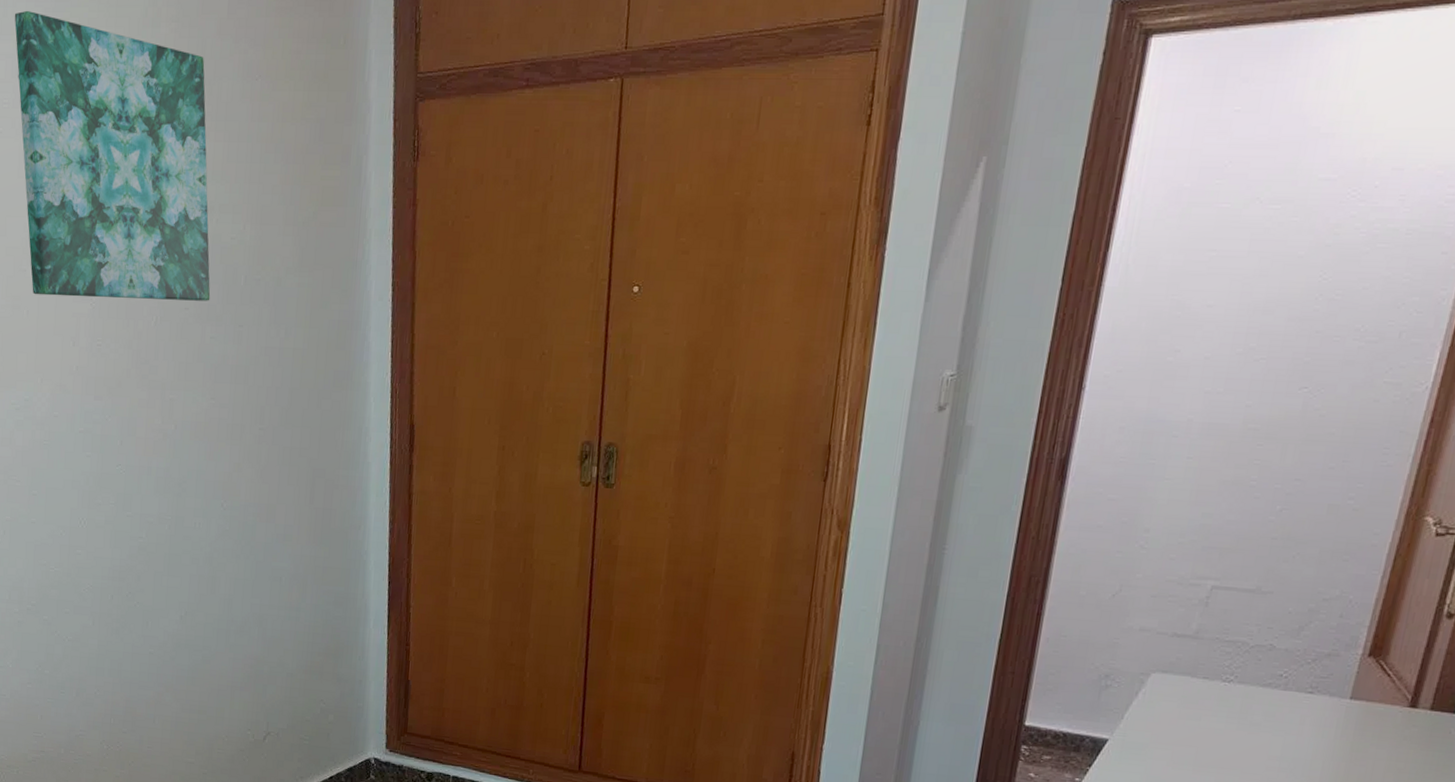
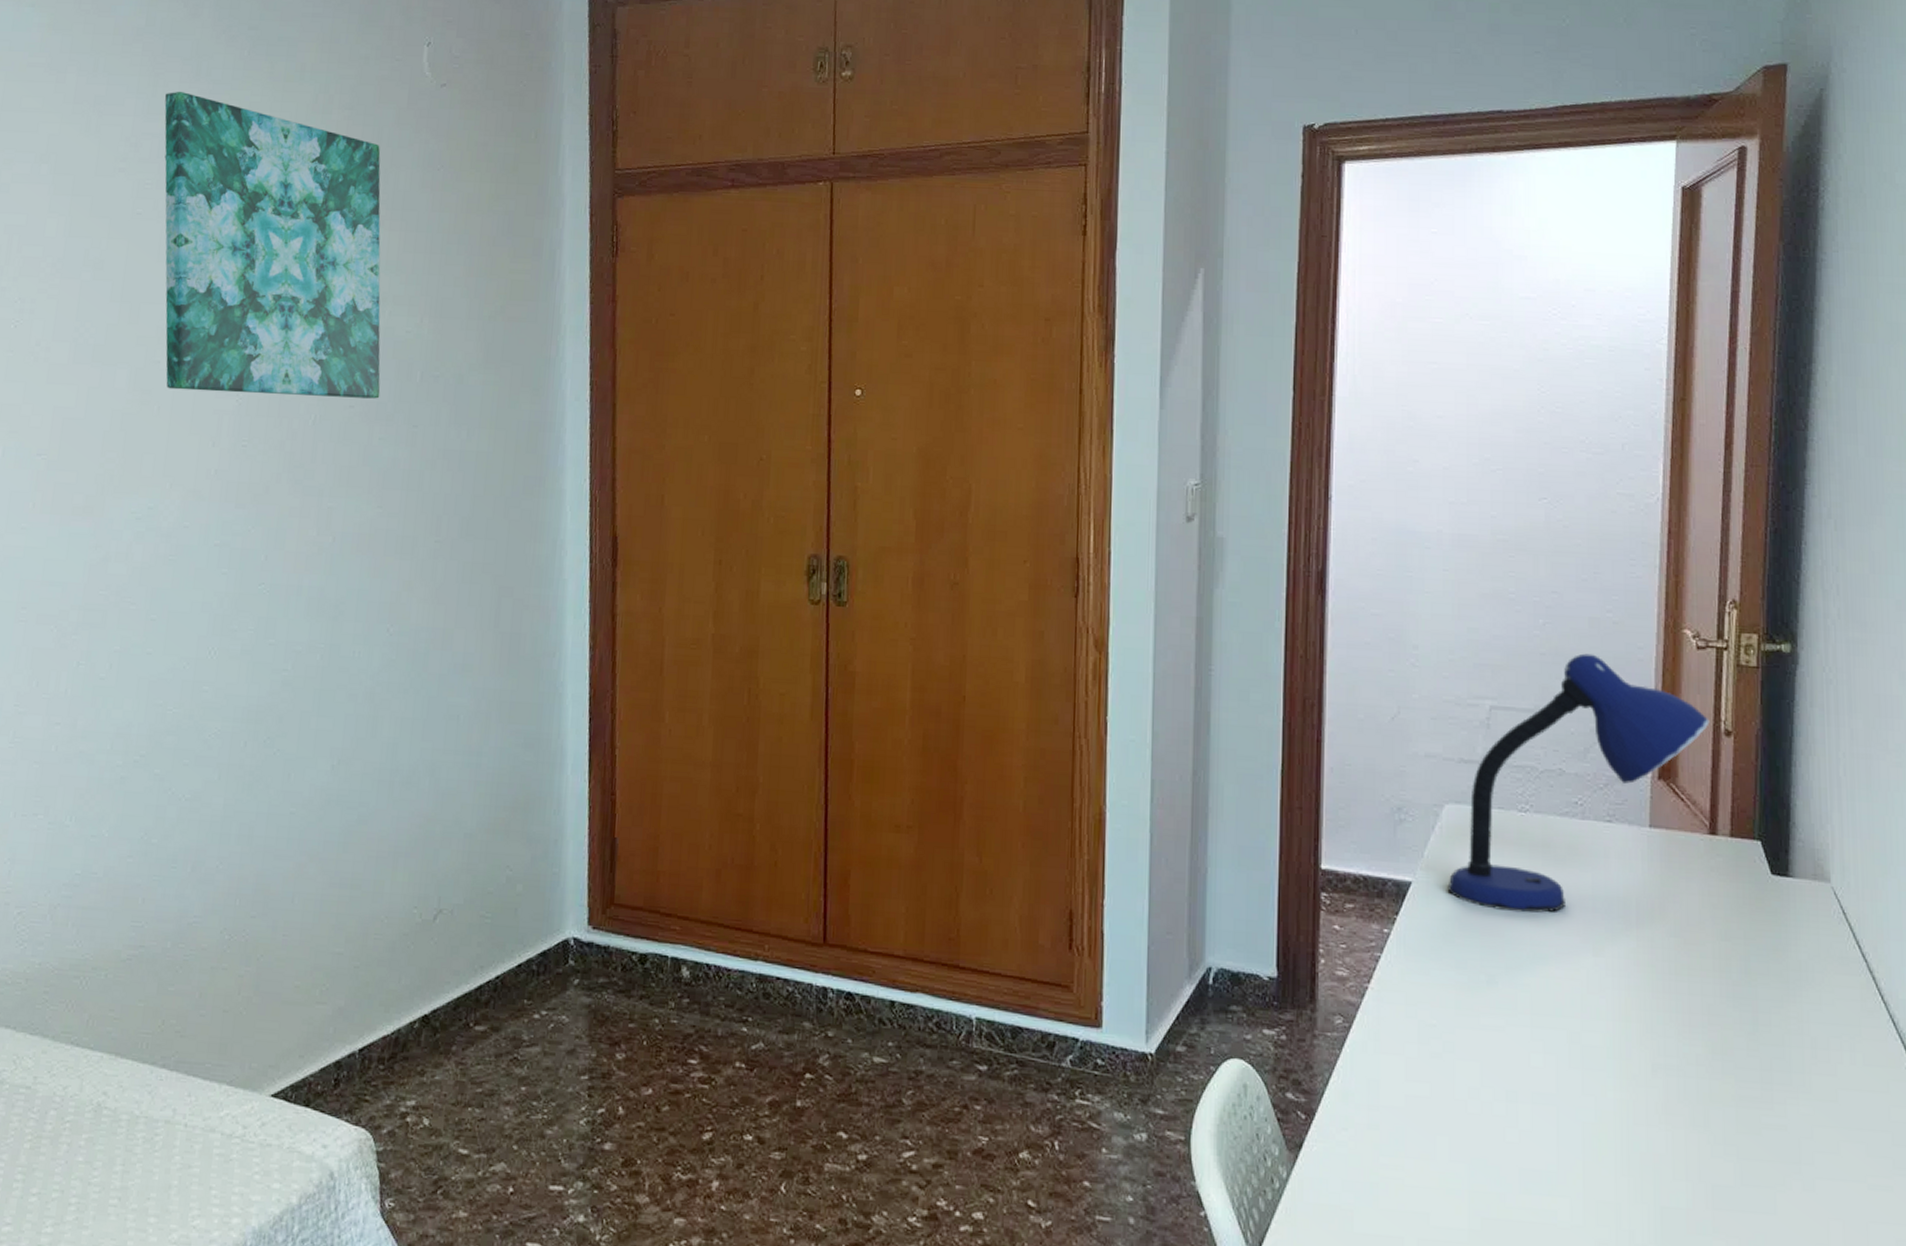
desk lamp: none [1141,538,1434,770] -> present [1447,653,1710,913]

